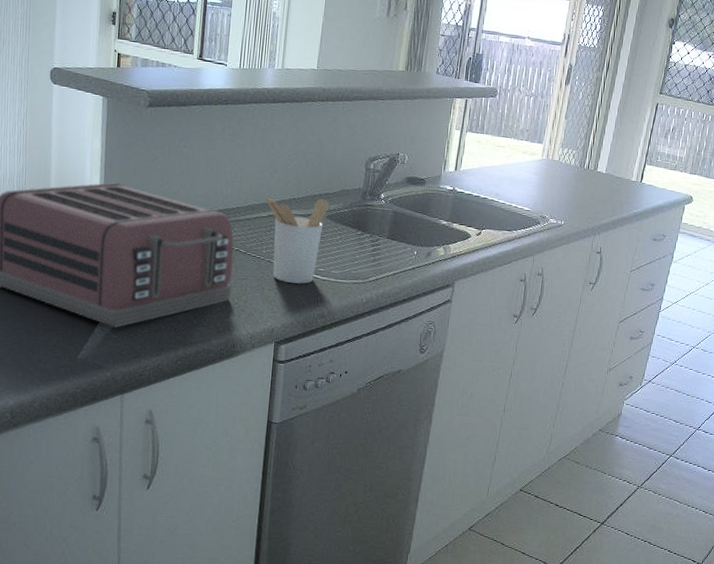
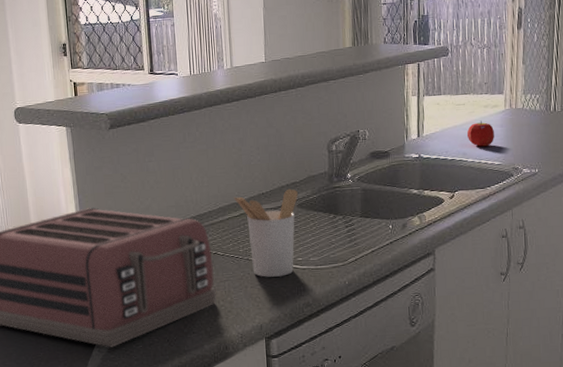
fruit: none [502,165,529,191] -> present [466,120,494,147]

